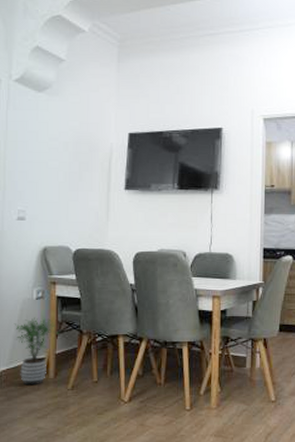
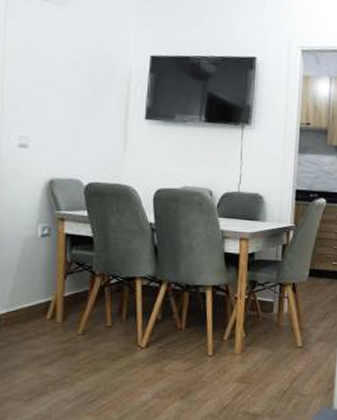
potted plant: present [14,317,59,386] -> none [15,256,68,330]

